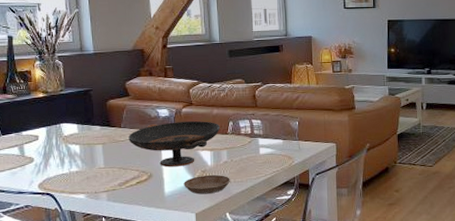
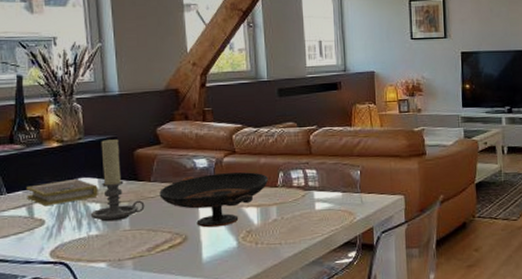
book: none [18,124,77,147] -> present [27,178,98,207]
candle holder: none [71,91,116,161] -> present [90,138,145,222]
saucer: present [184,174,231,195] -> none [225,235,282,260]

